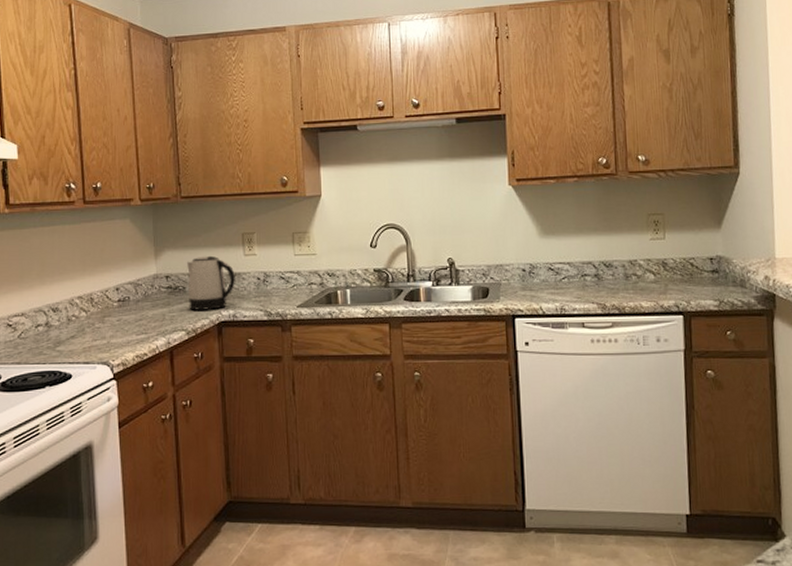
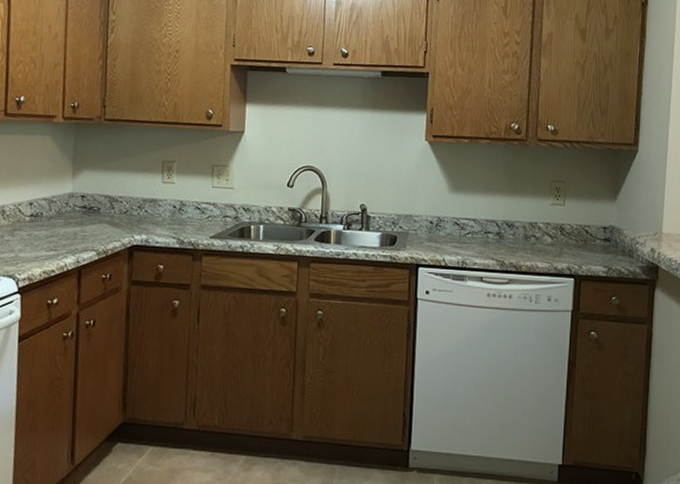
kettle: present [187,255,235,310] -> none [101,179,152,233]

